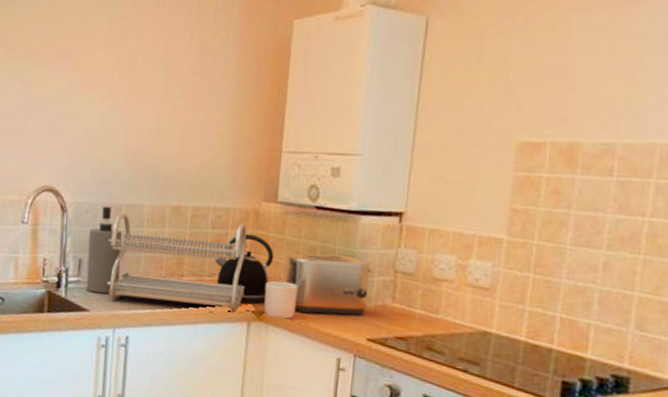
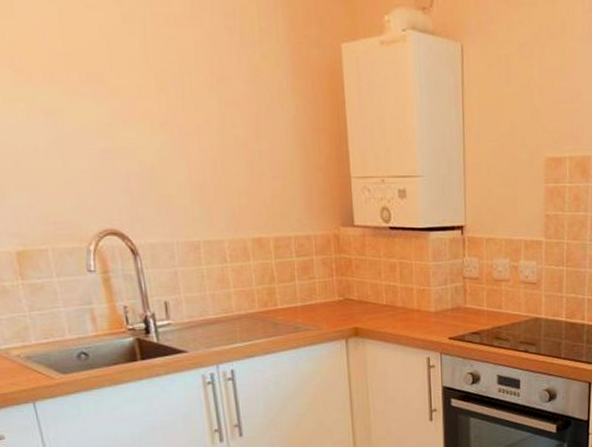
soap dispenser: present [85,206,123,294] -> none [160,245,213,334]
dish rack: present [106,212,248,313] -> none [191,248,338,337]
kettle: present [214,233,274,304] -> none [305,258,360,323]
mug: present [263,280,298,319] -> none [355,298,386,332]
toaster: present [283,252,372,316] -> none [370,269,445,324]

